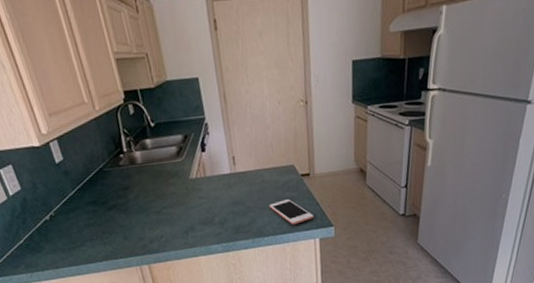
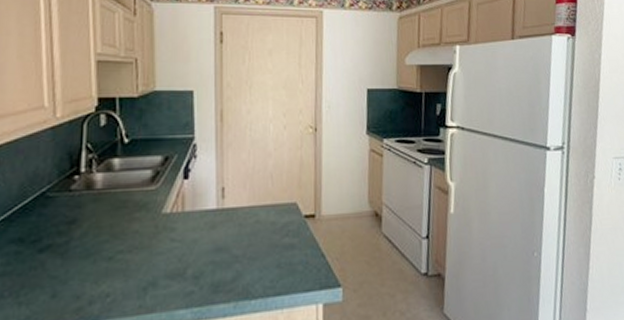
cell phone: present [269,199,315,225] -> none [261,247,318,283]

